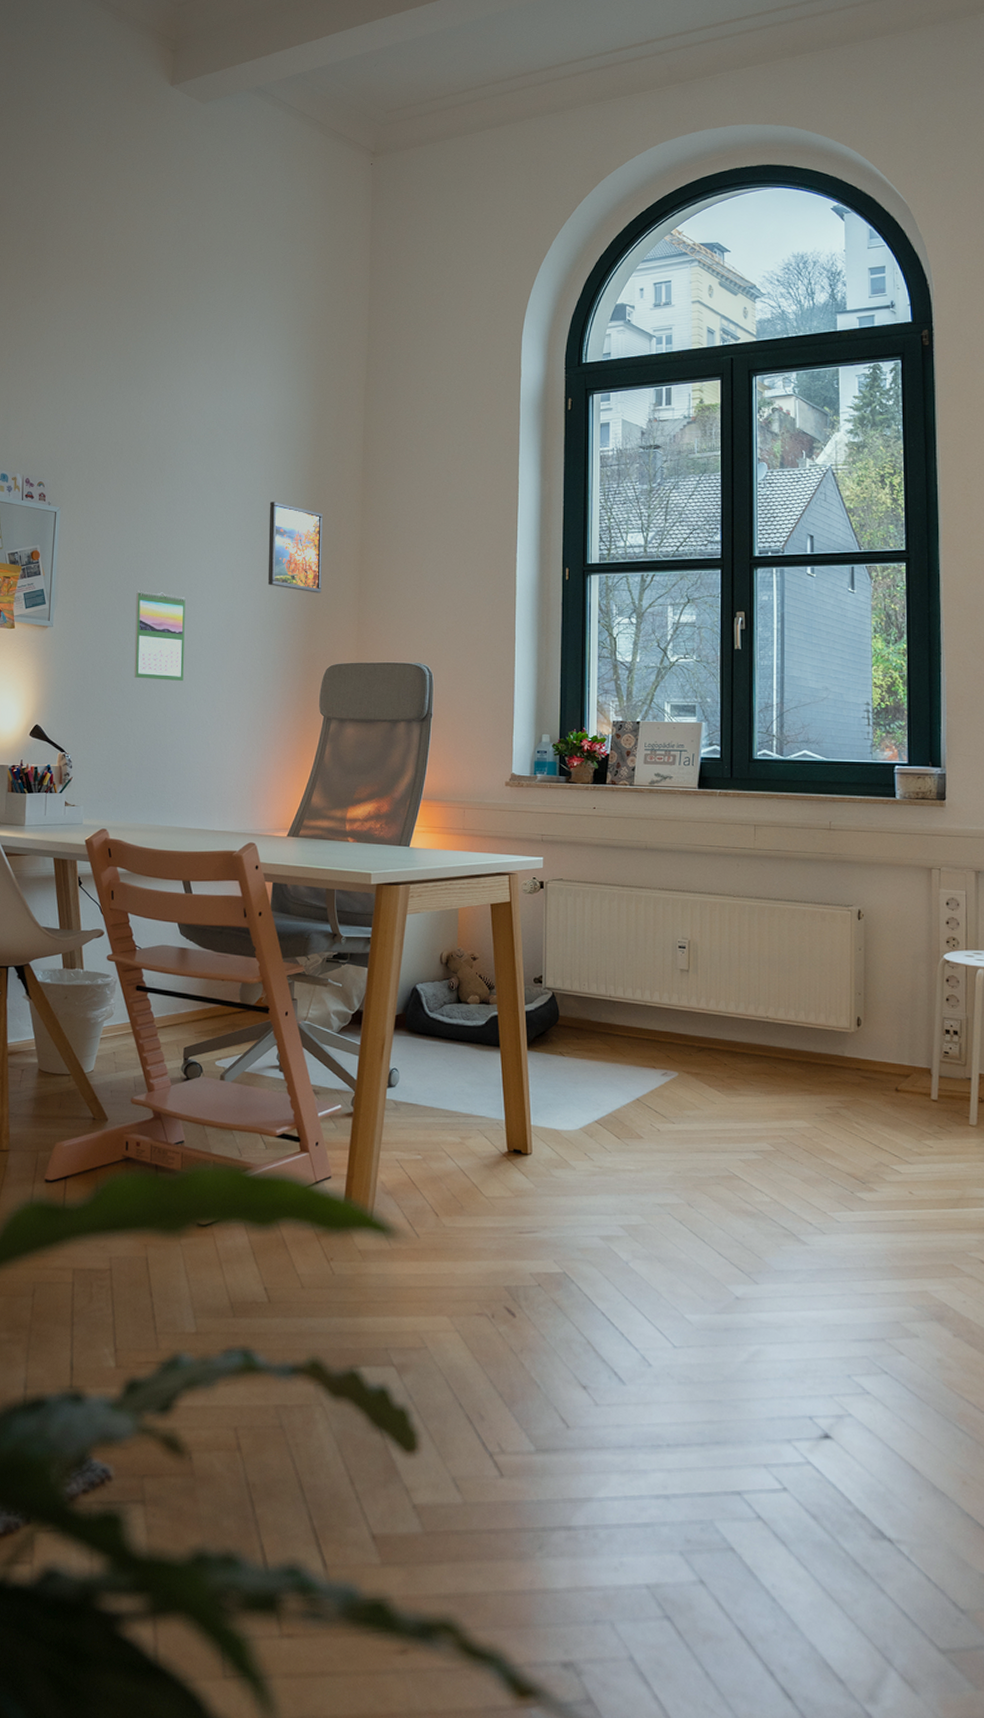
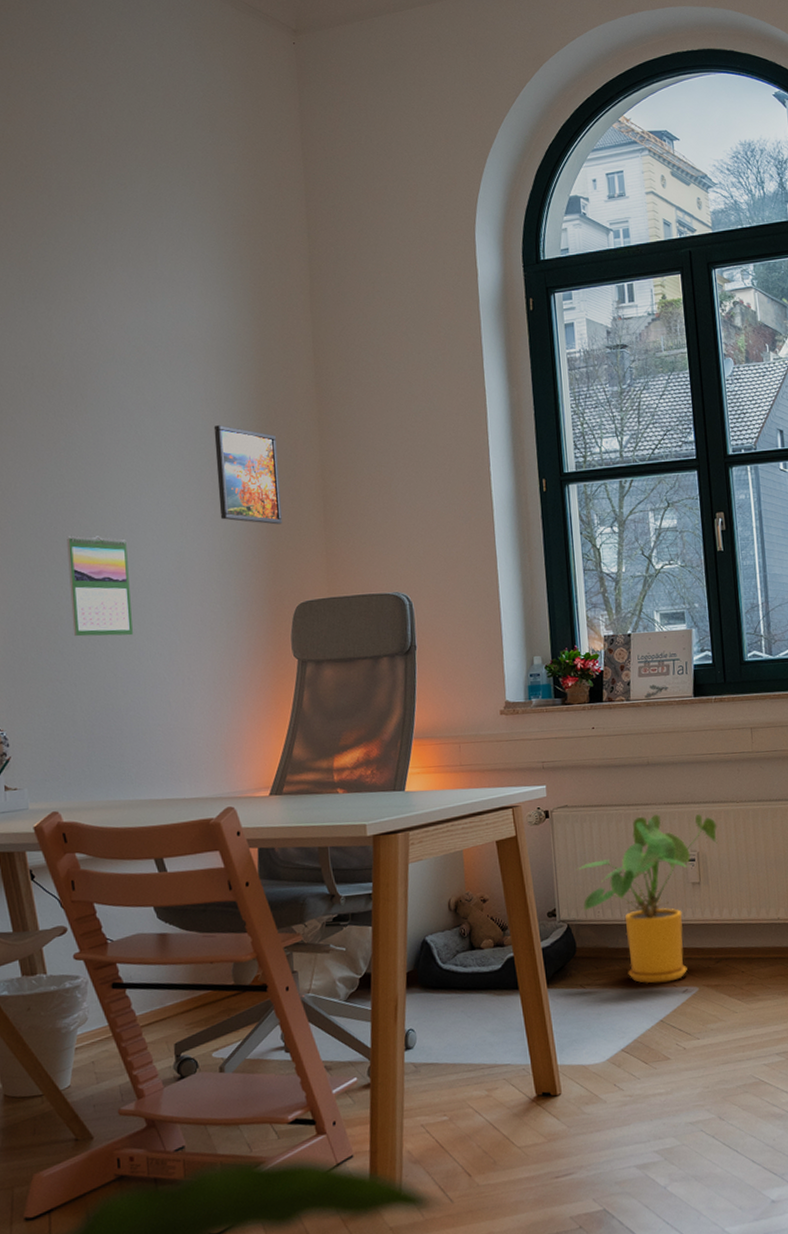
house plant: none [566,898,711,1063] -> present [577,814,718,984]

